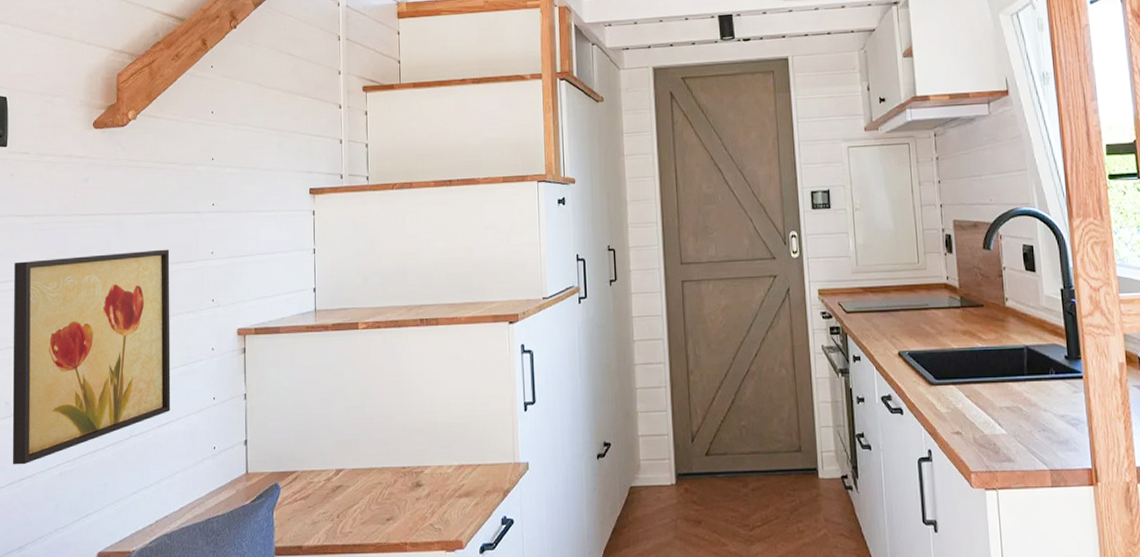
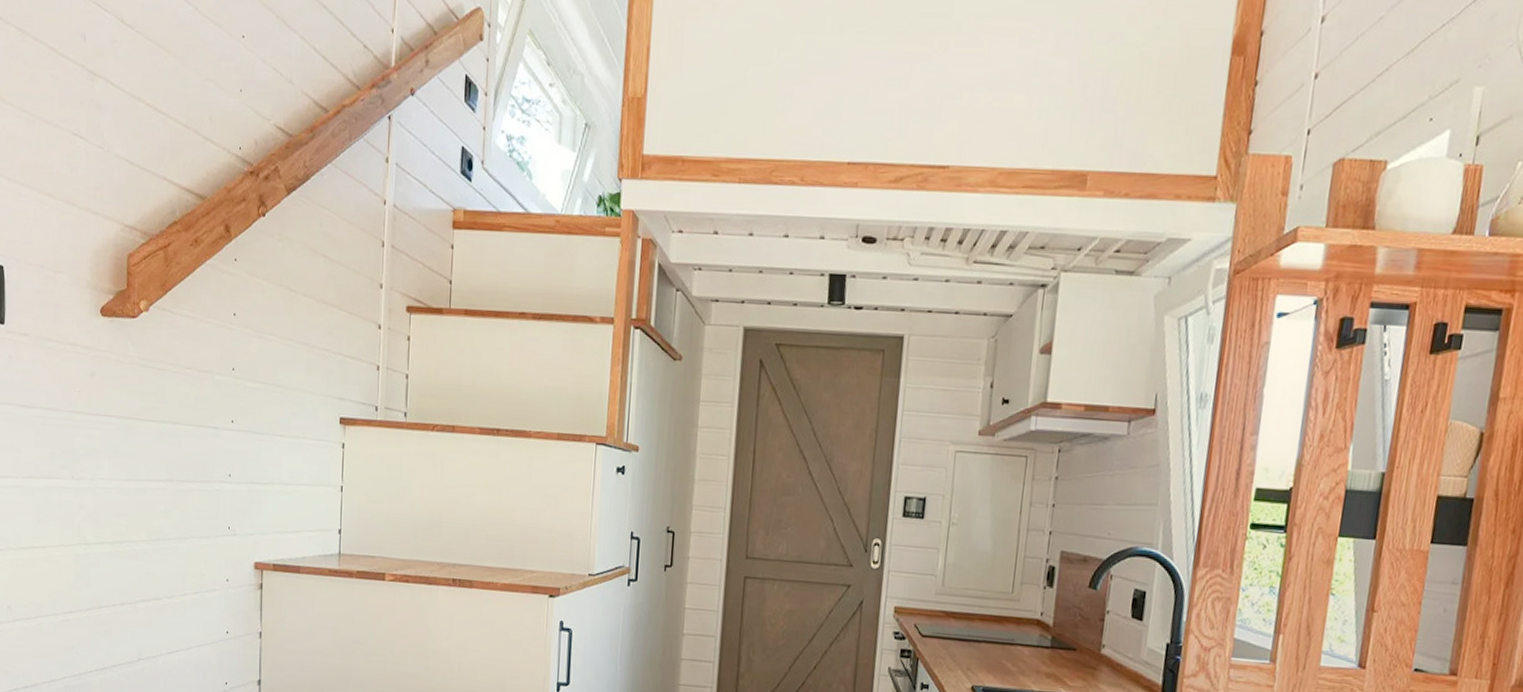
wall art: present [12,249,171,465] -> none [15,456,183,673]

